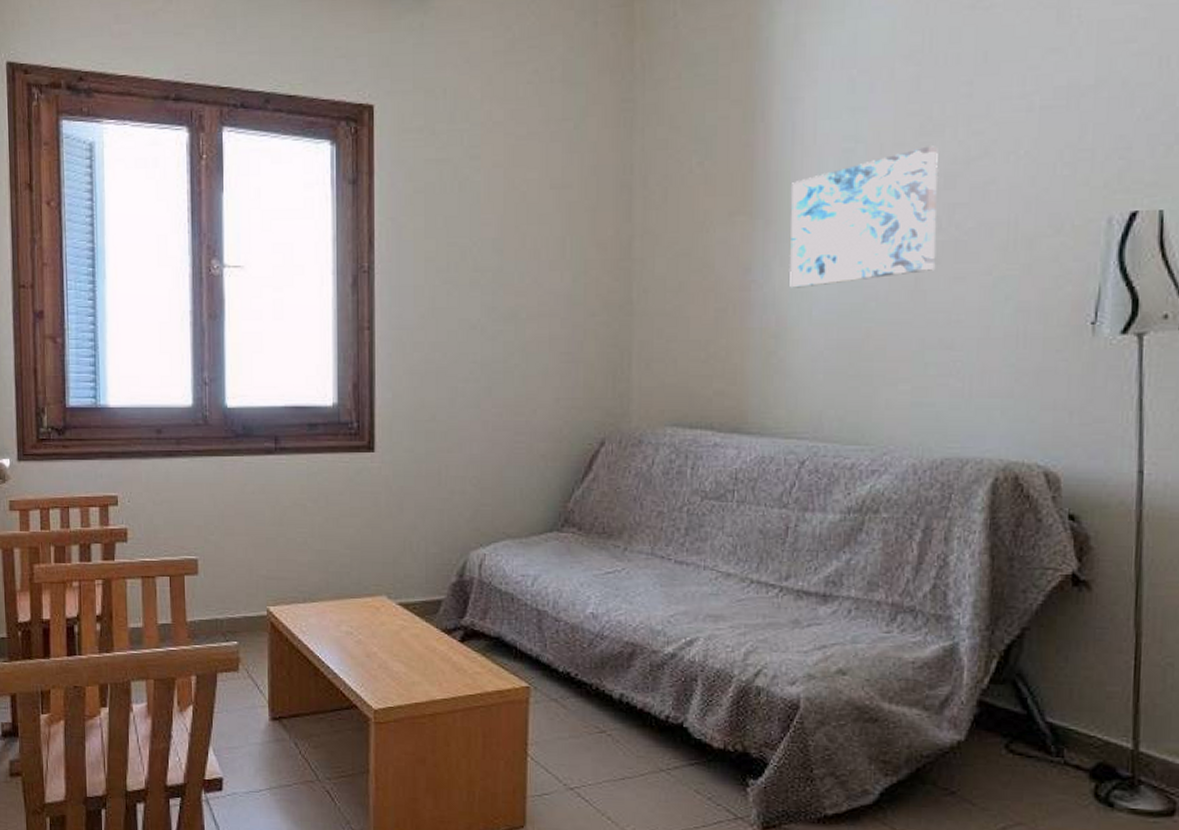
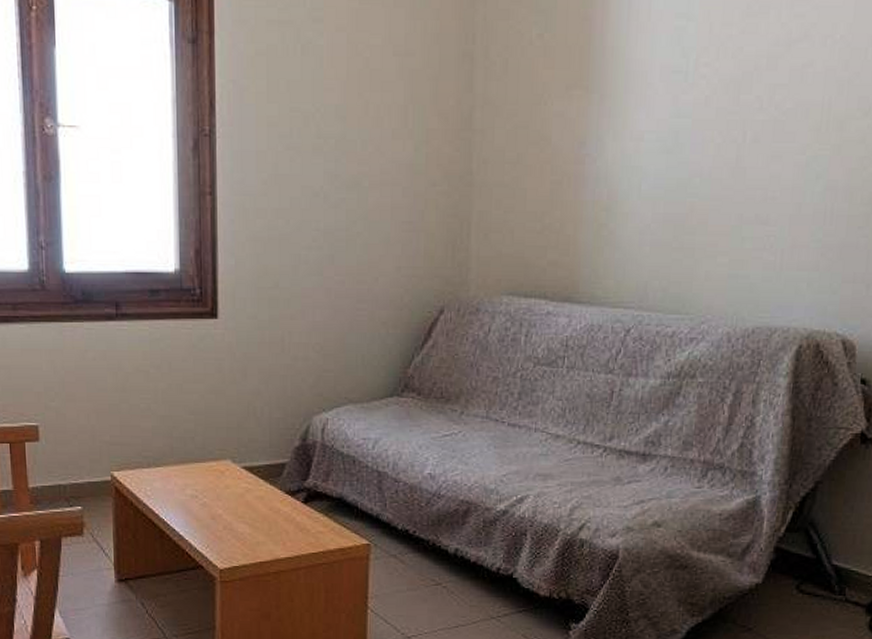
wall art: present [790,146,938,288] -> none [621,27,763,163]

